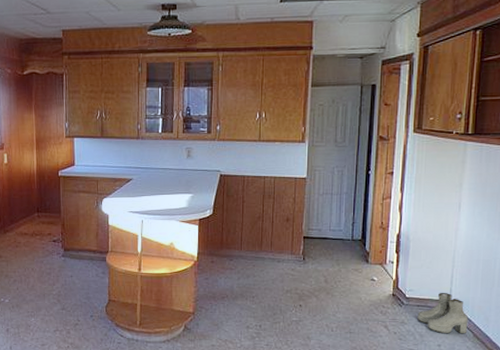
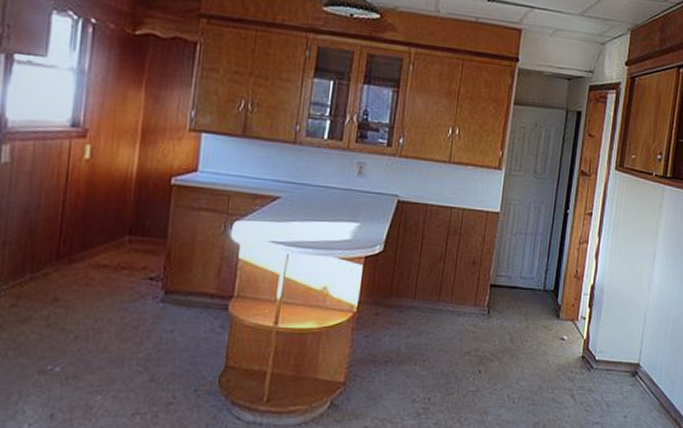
boots: present [417,292,468,334] -> none [605,353,656,403]

